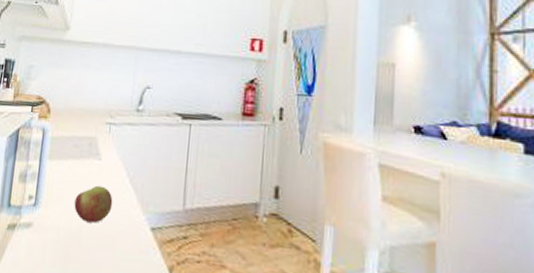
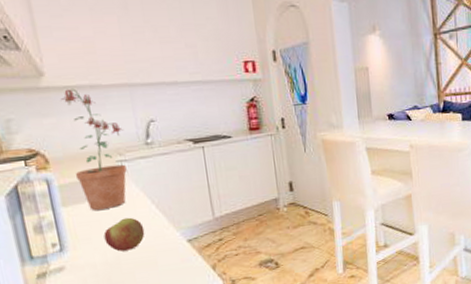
potted plant: none [67,44,120,172] -> present [60,88,127,210]

